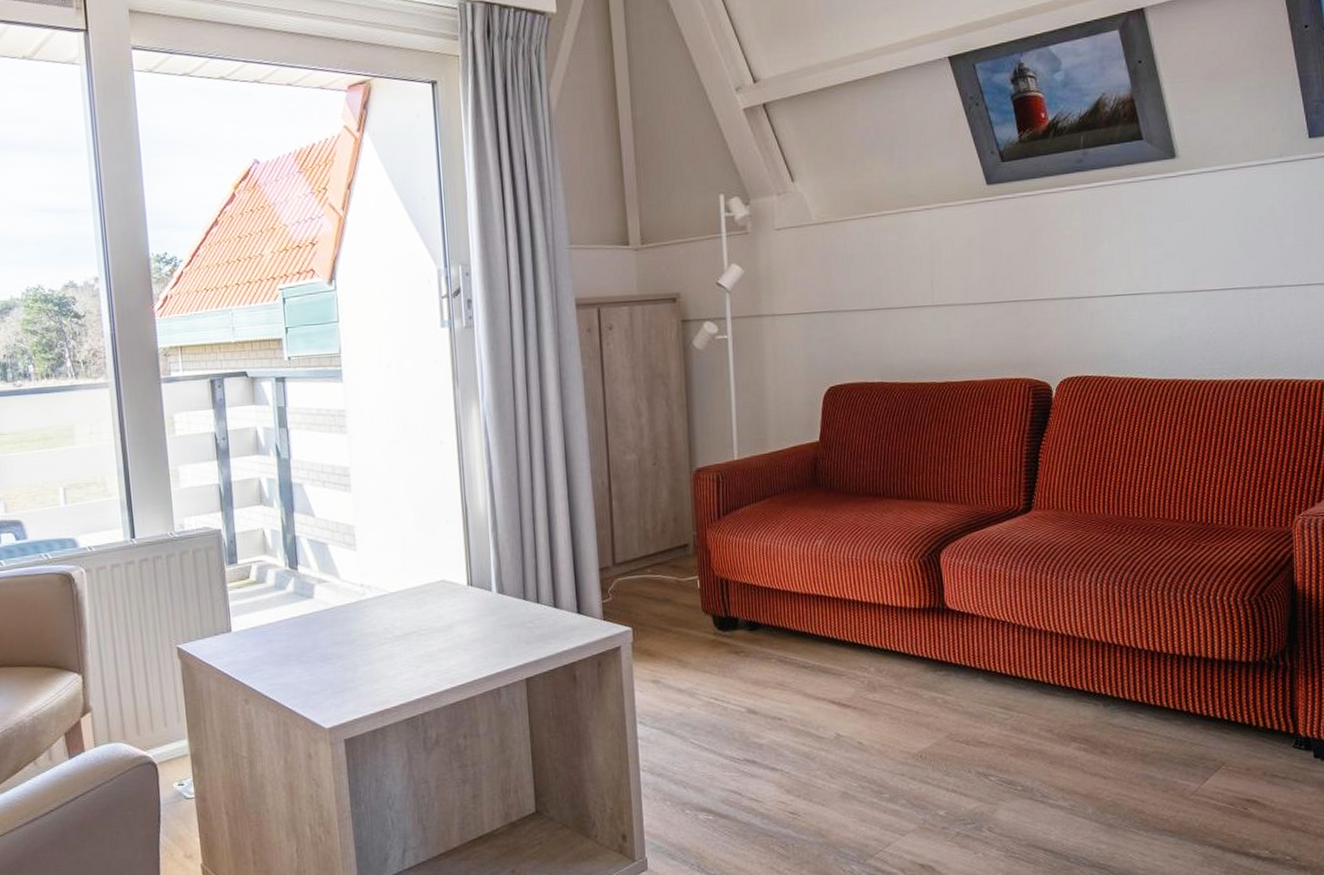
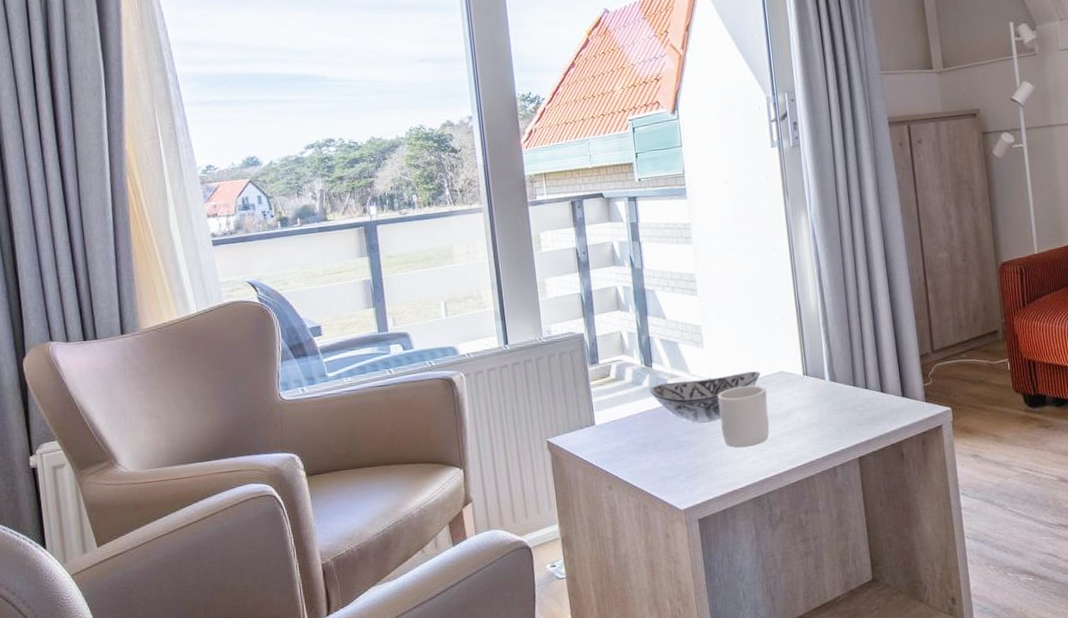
decorative bowl: none [294,579,419,633] -> present [649,371,760,423]
mug: none [370,594,428,663] -> present [717,385,770,448]

